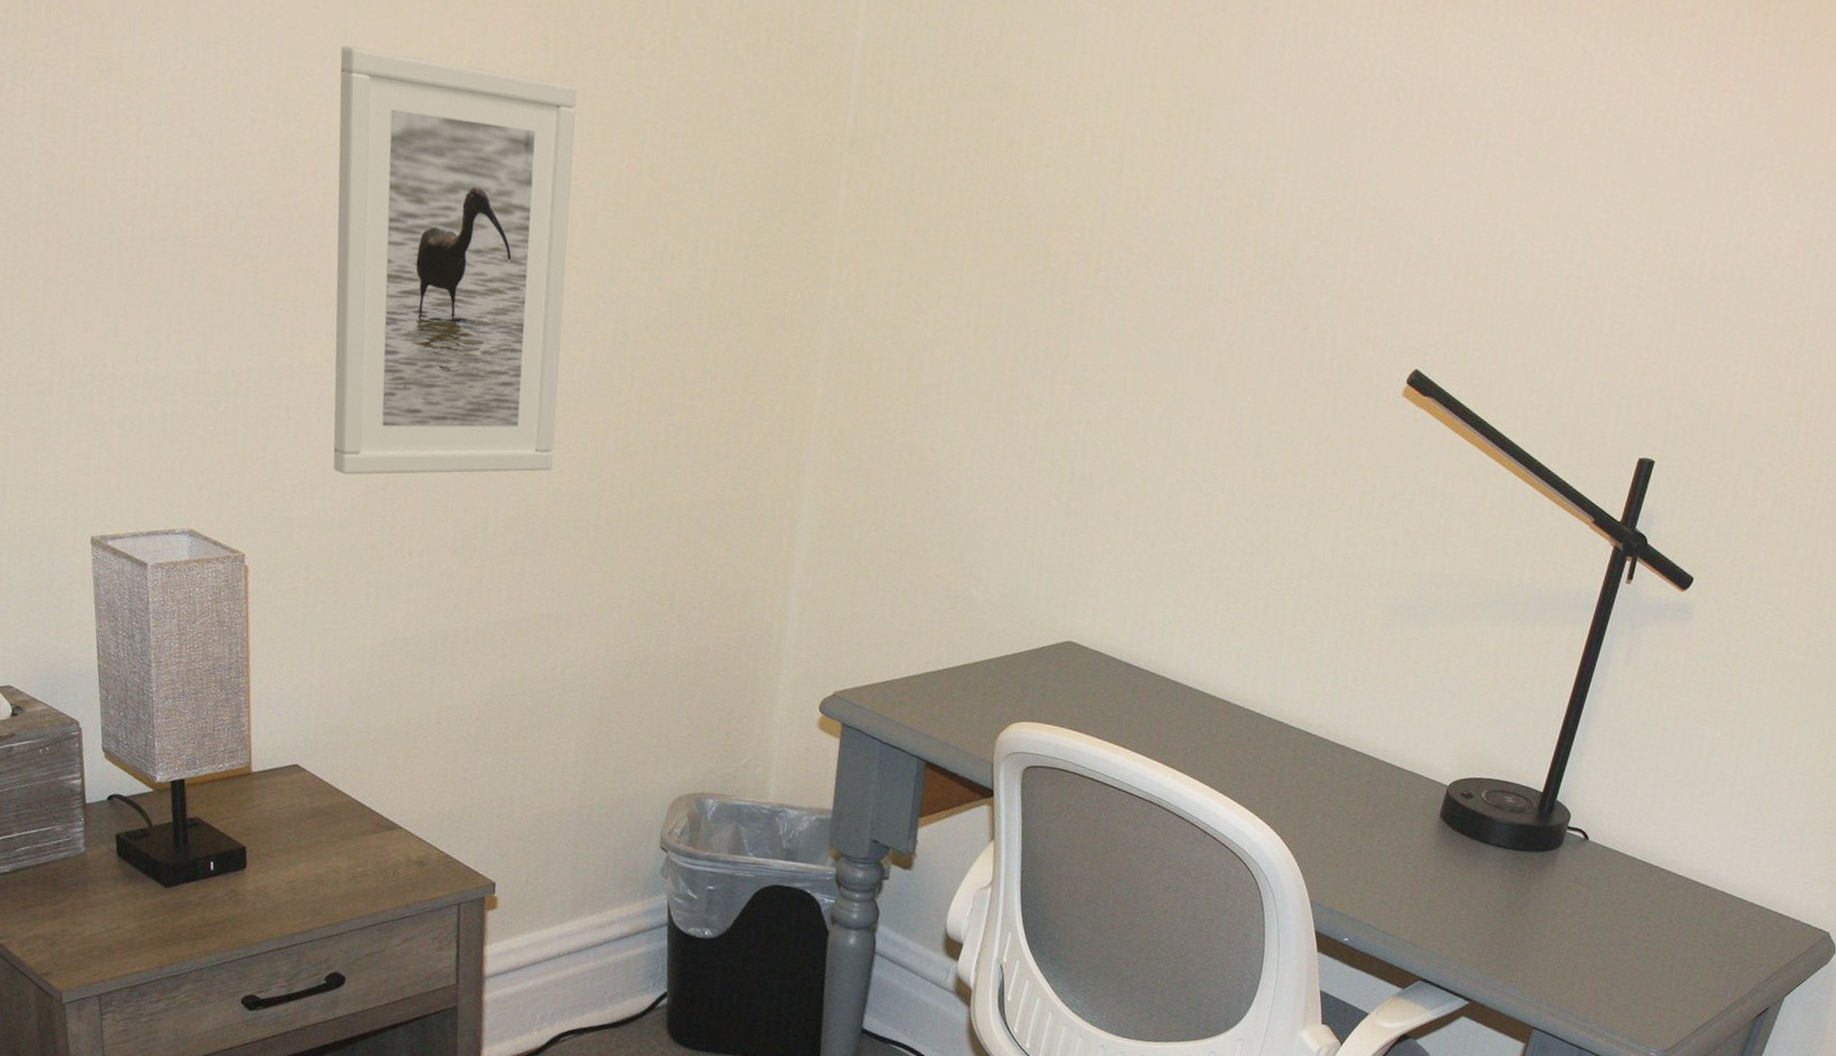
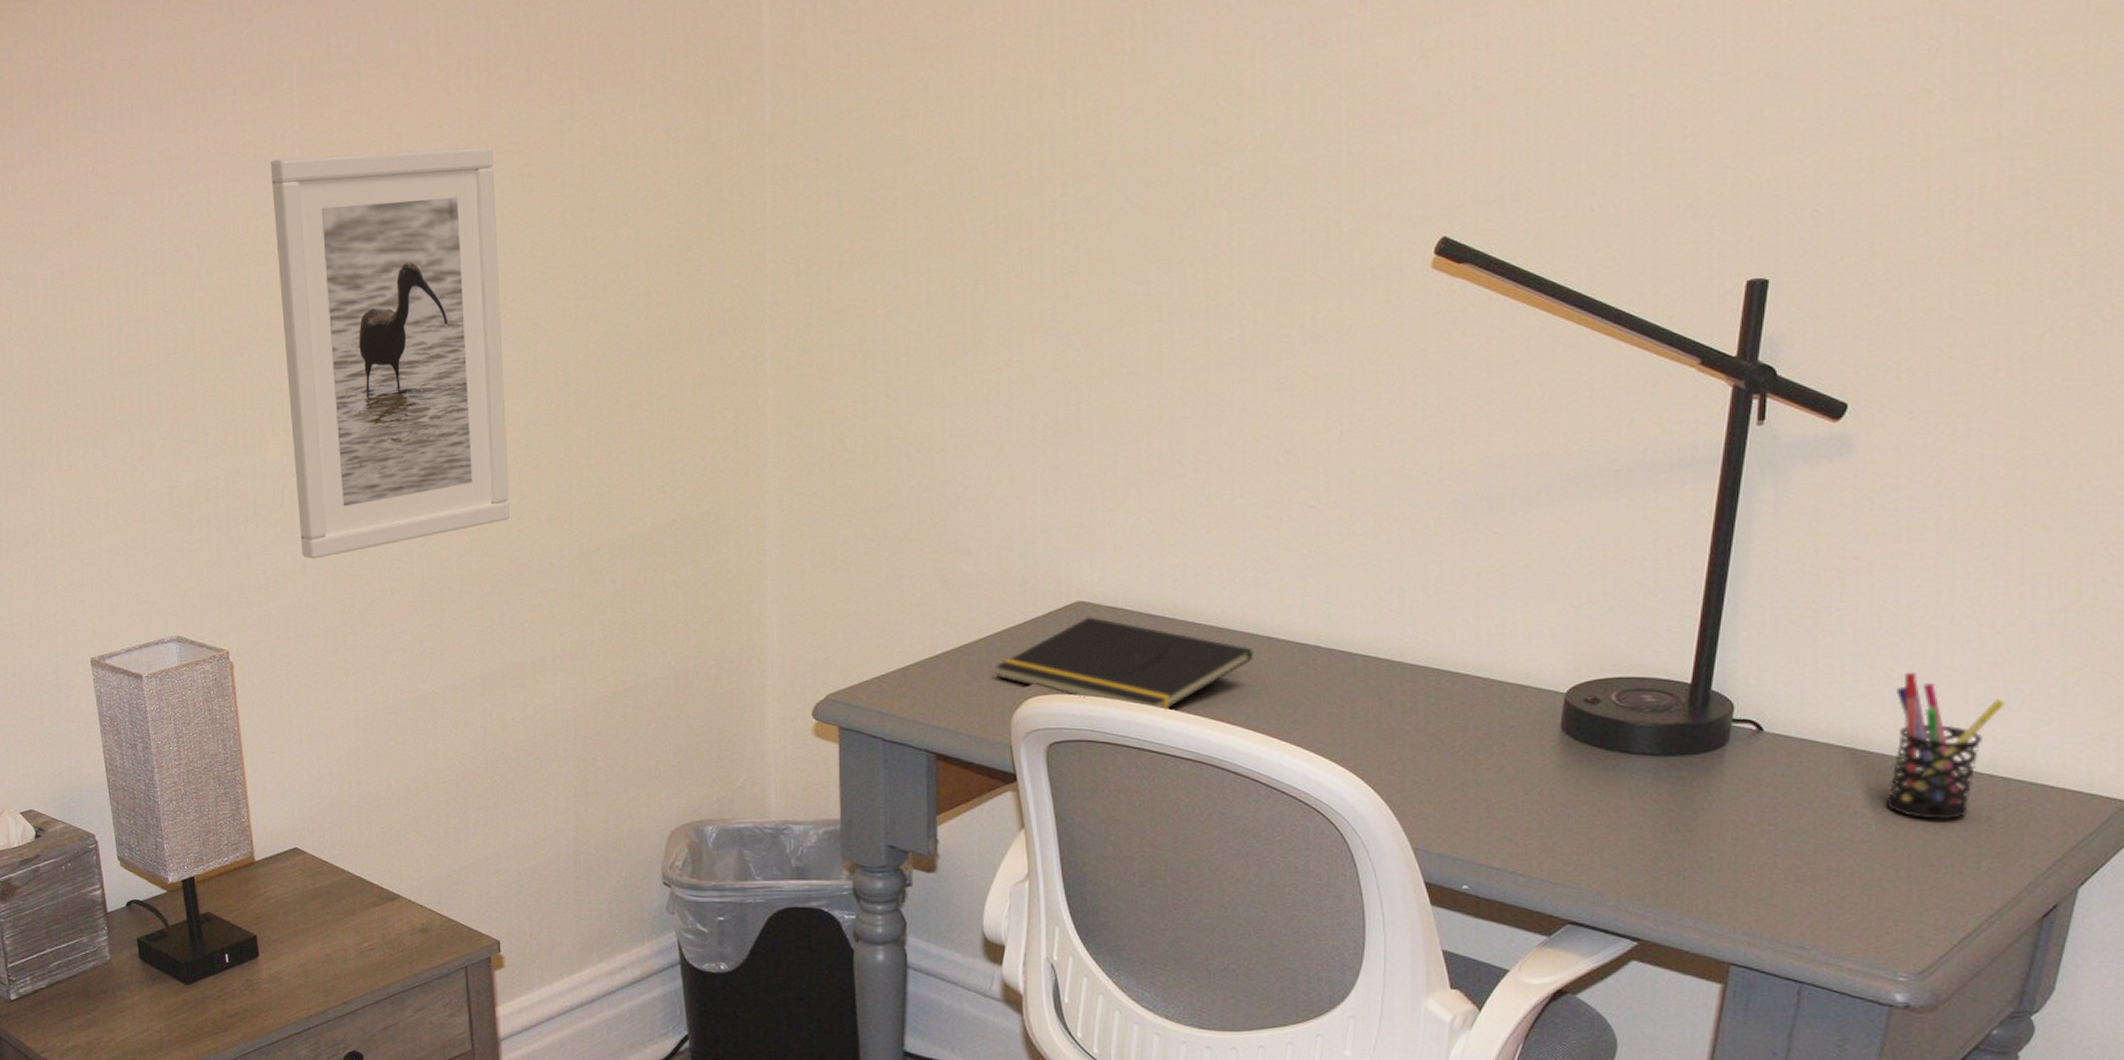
notepad: none [989,657,1209,752] -> present [995,617,1254,711]
pen holder: none [1665,807,1761,931] -> present [1885,672,2005,820]

